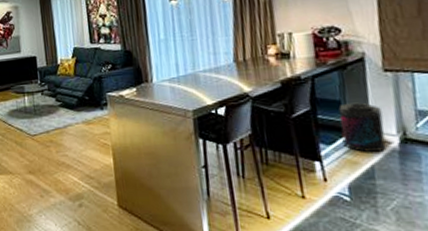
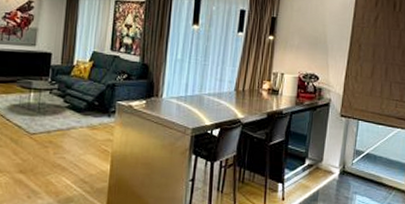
supplement container: present [339,102,386,153] -> none [301,138,333,180]

